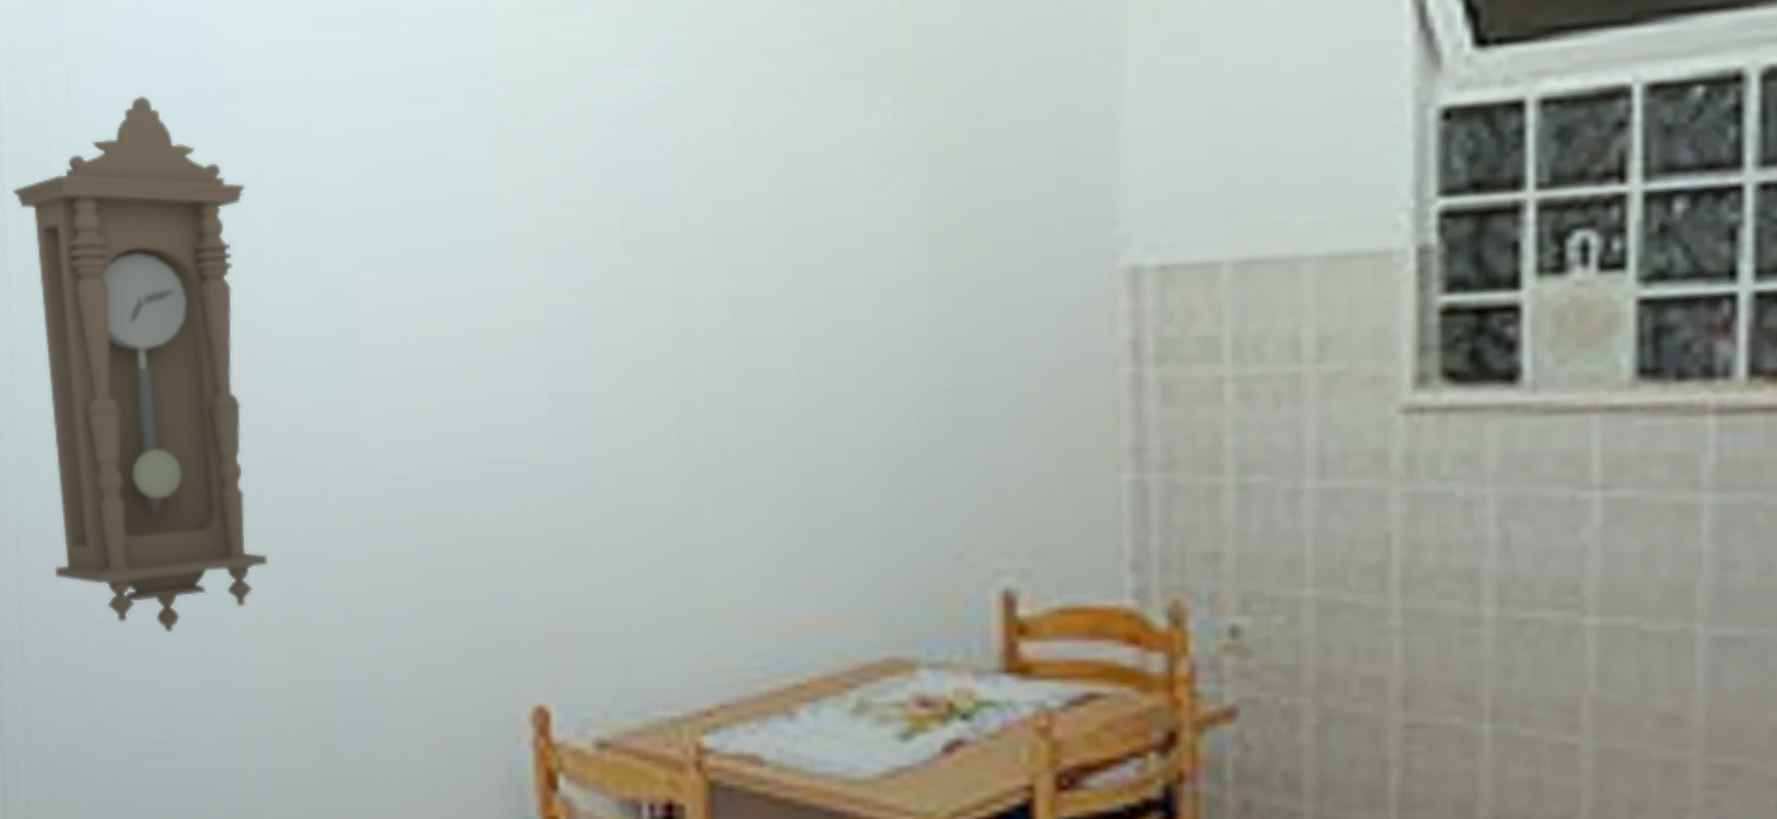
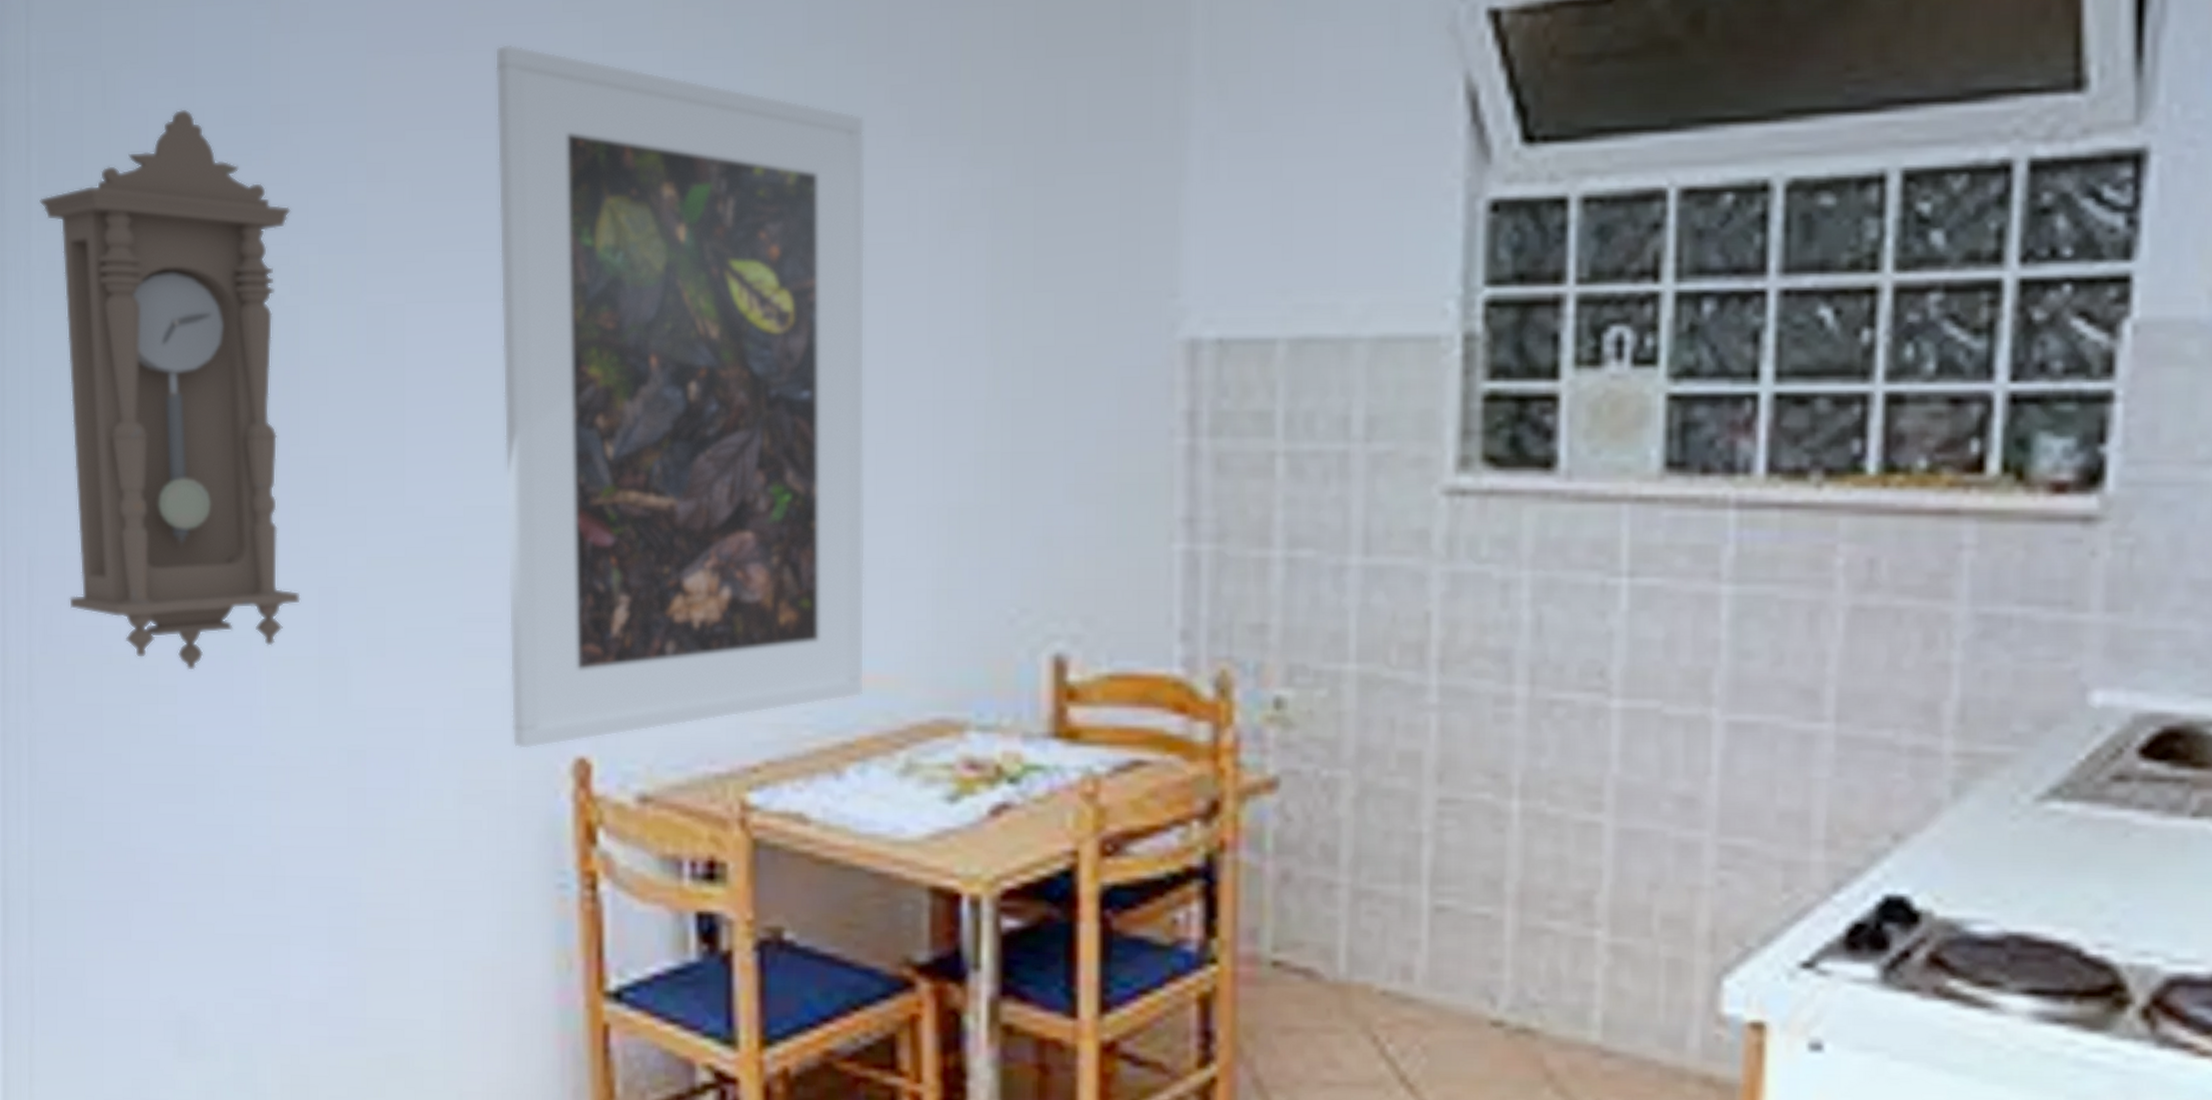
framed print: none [432,12,815,700] -> present [494,44,866,750]

